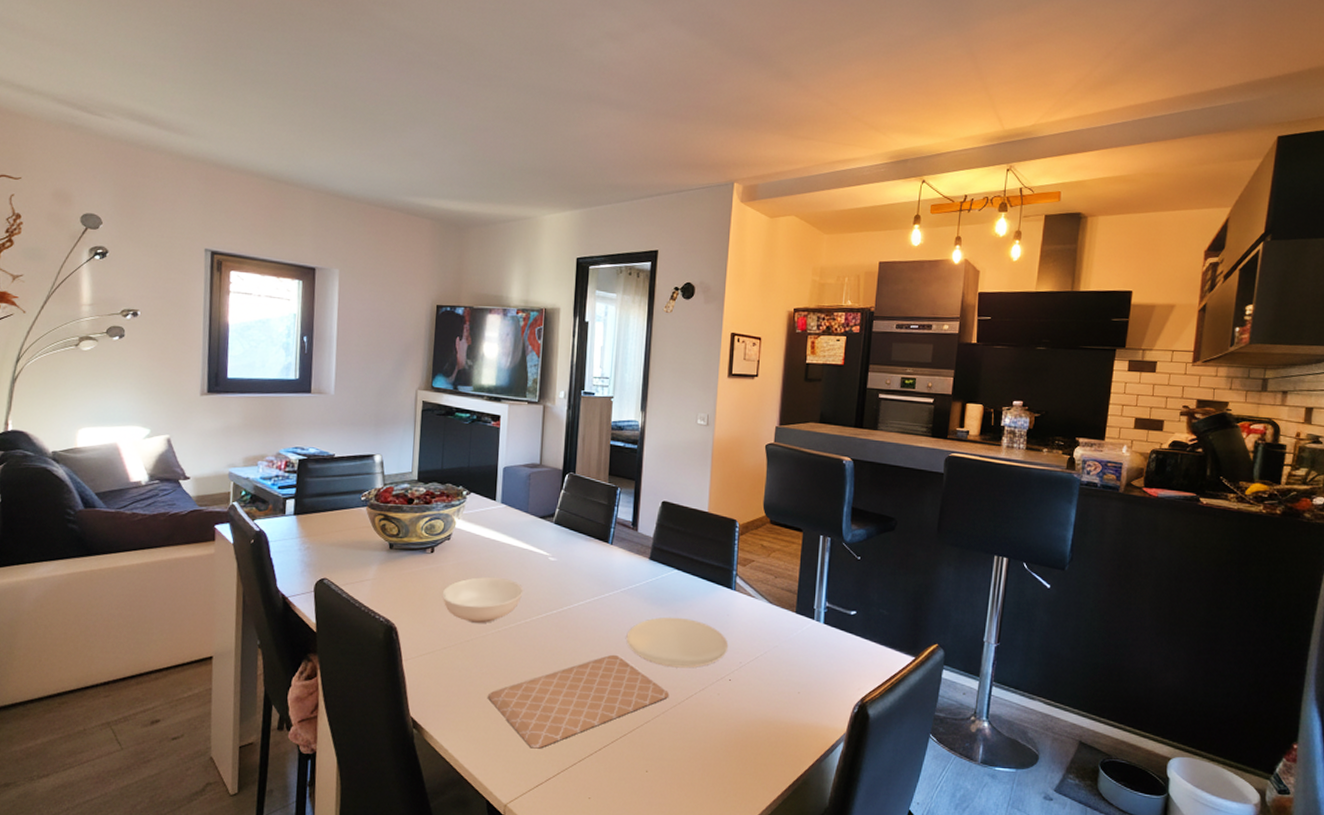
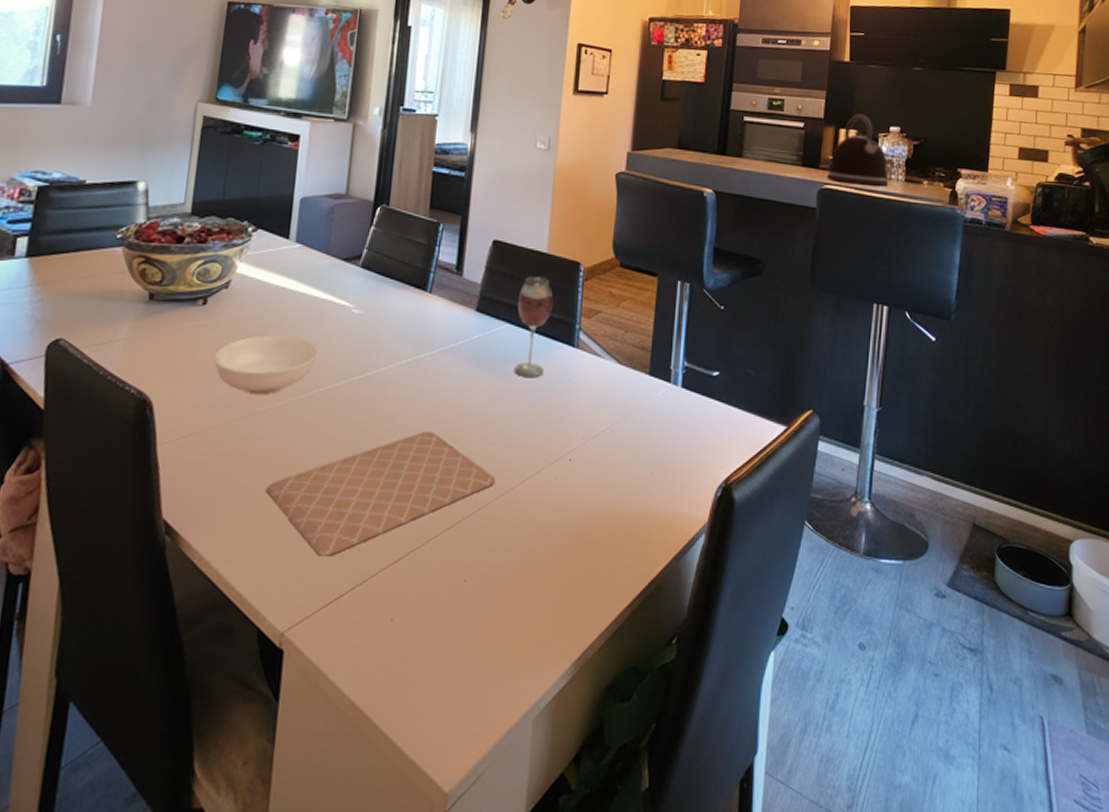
plate: present [626,617,729,668] -> none [444,382,569,446]
wineglass: none [682,531,714,614] -> present [514,277,554,378]
kettle: none [954,389,1011,454] -> present [826,113,889,186]

